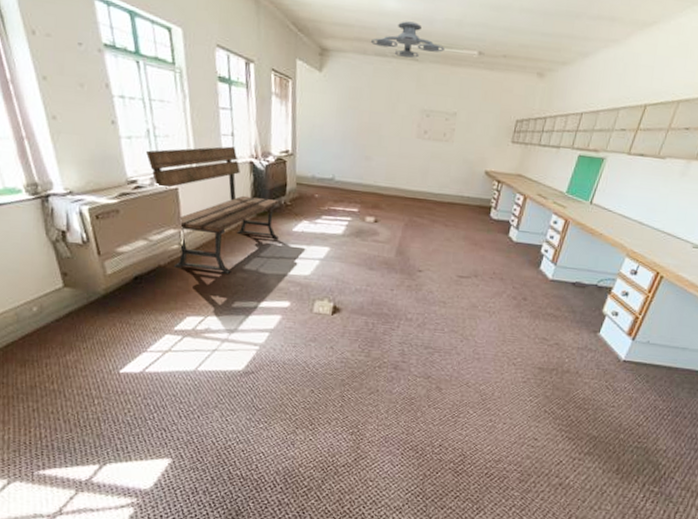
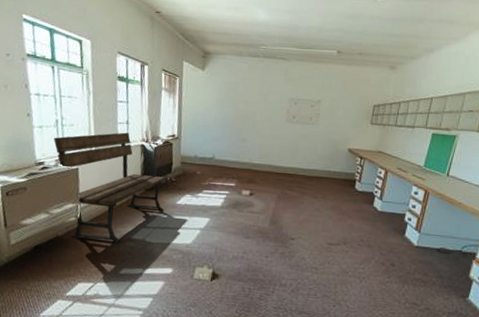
ceiling fan: present [370,21,446,58] -> none [245,29,309,58]

